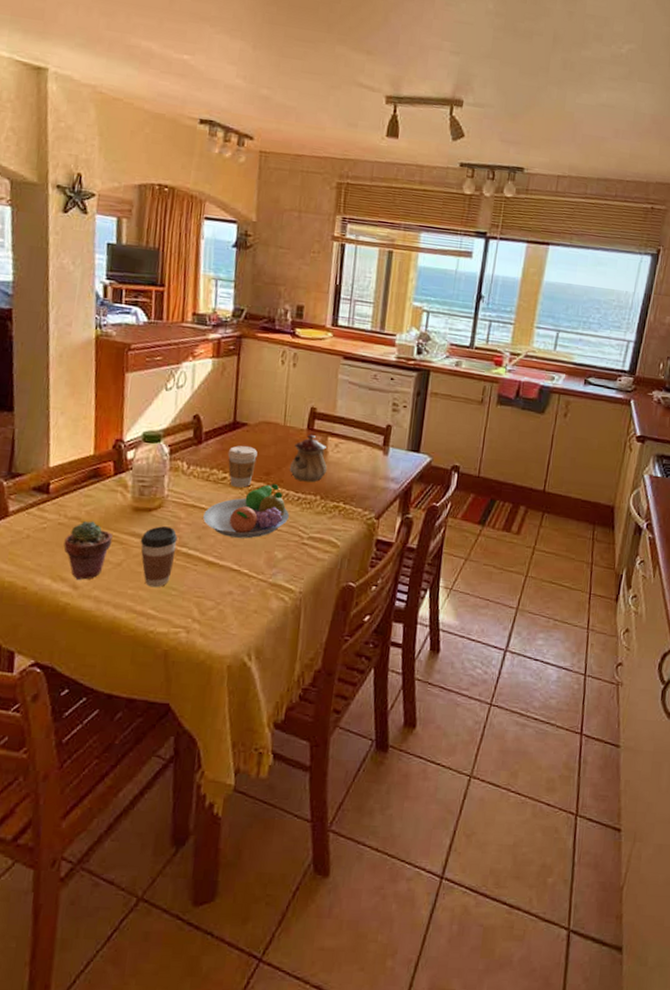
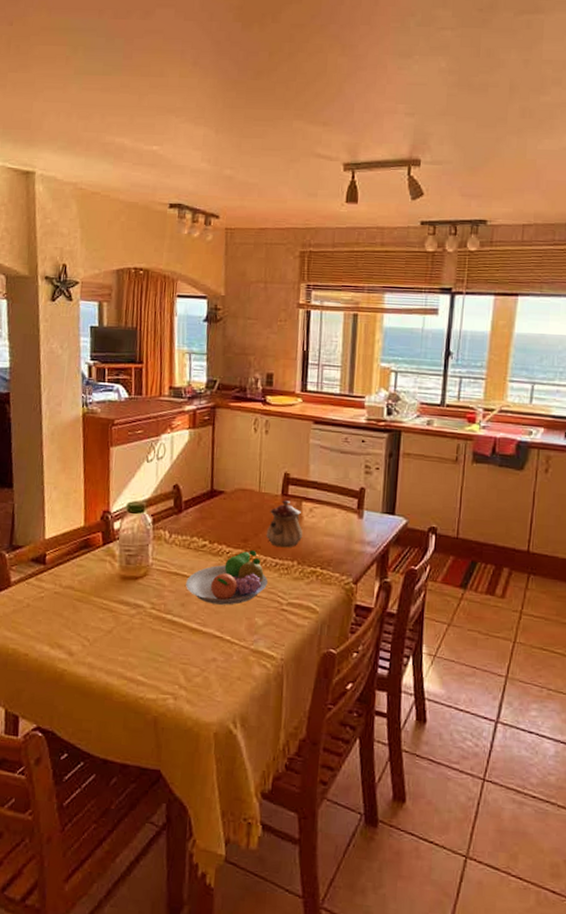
potted succulent: present [64,521,113,581] -> none [60,590,103,648]
coffee cup: present [140,526,178,588] -> none [128,594,163,654]
coffee cup: present [227,445,258,488] -> none [206,513,235,555]

